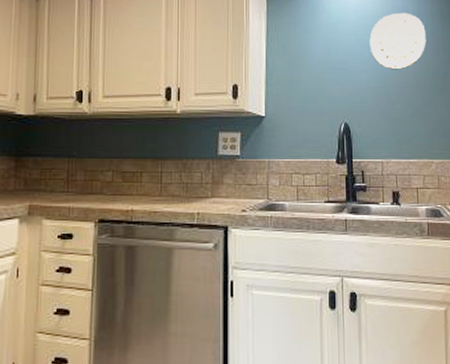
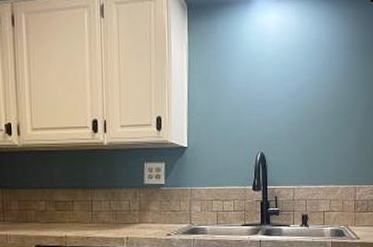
decorative plate: present [369,12,426,70] -> none [285,45,338,102]

